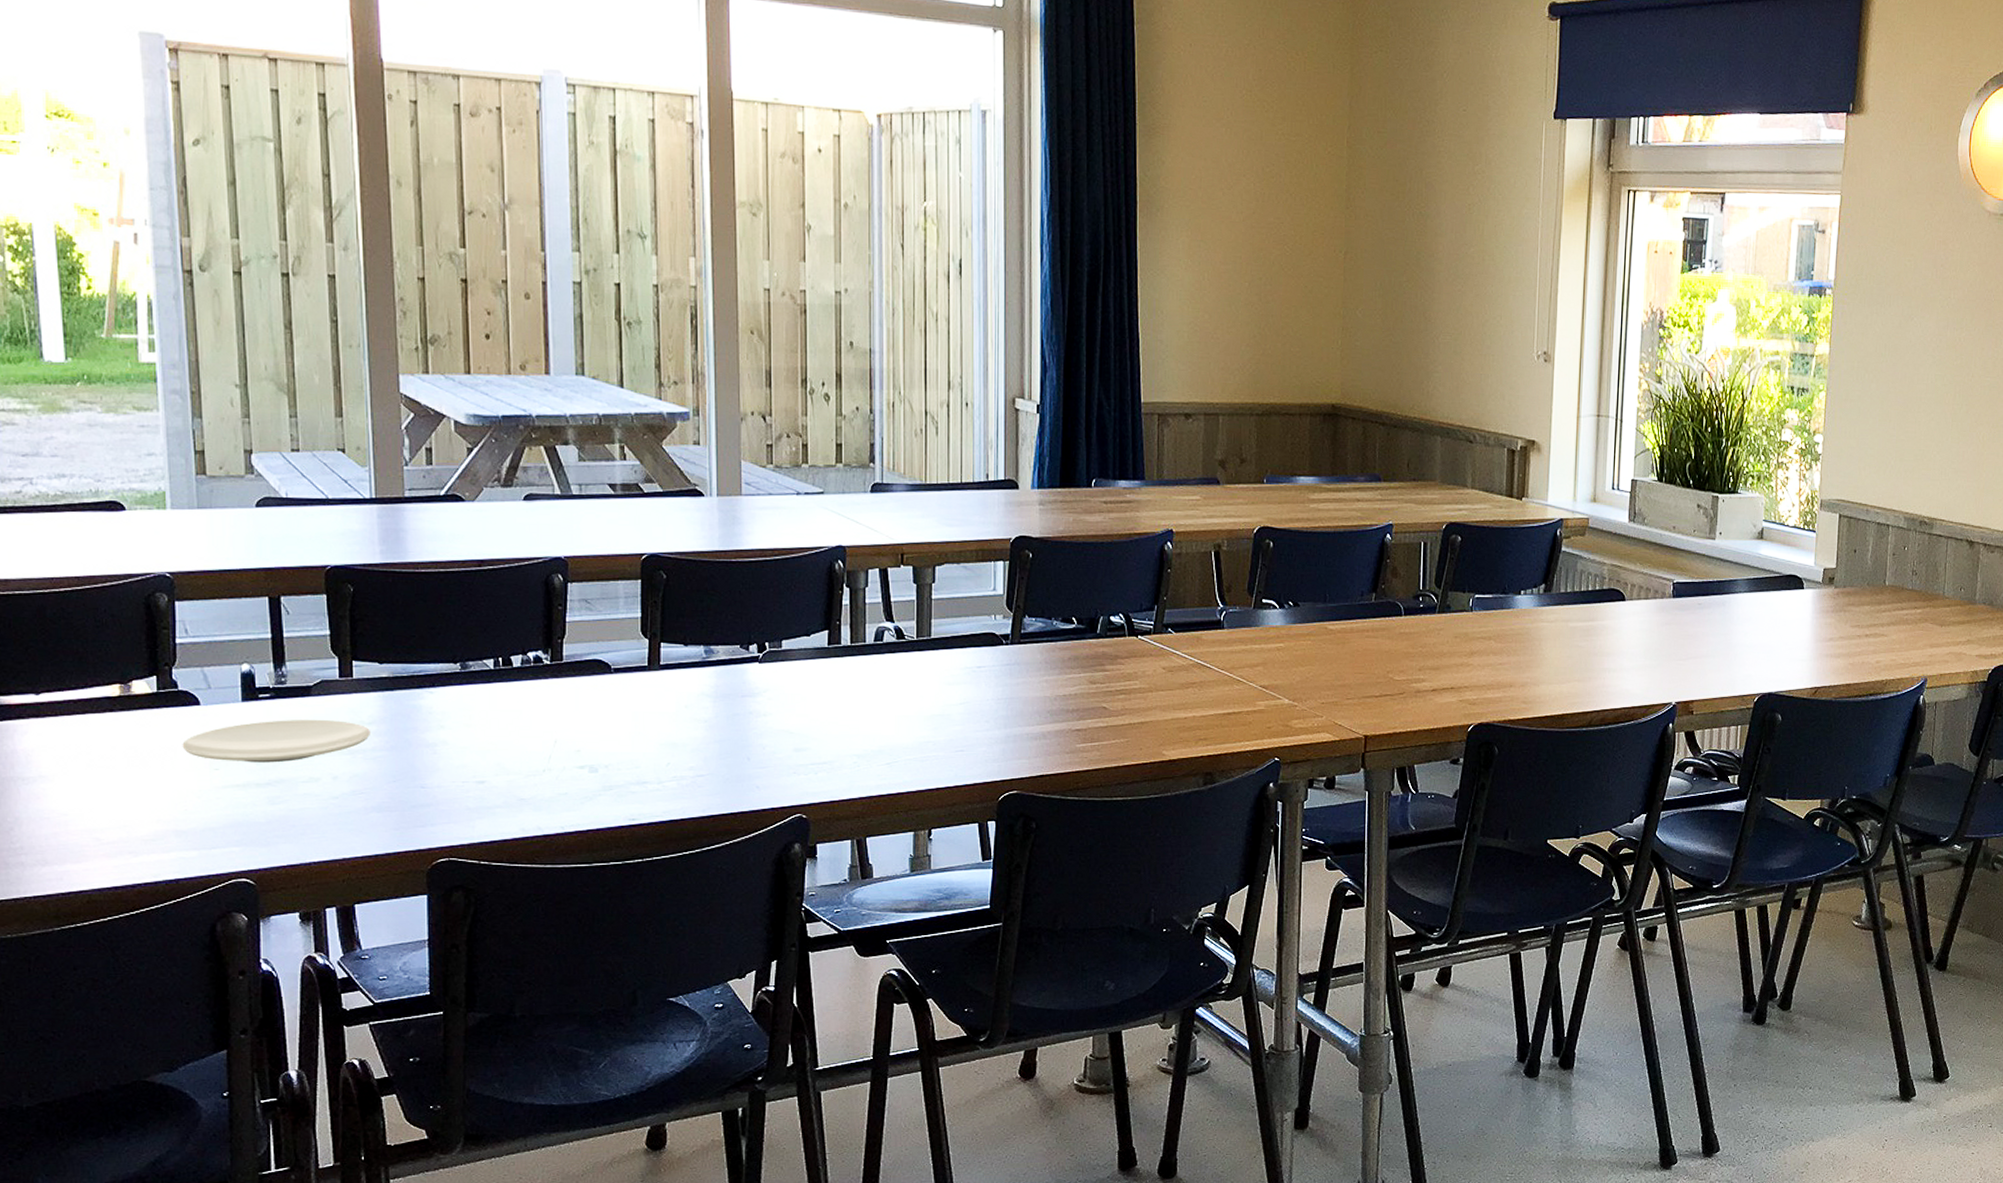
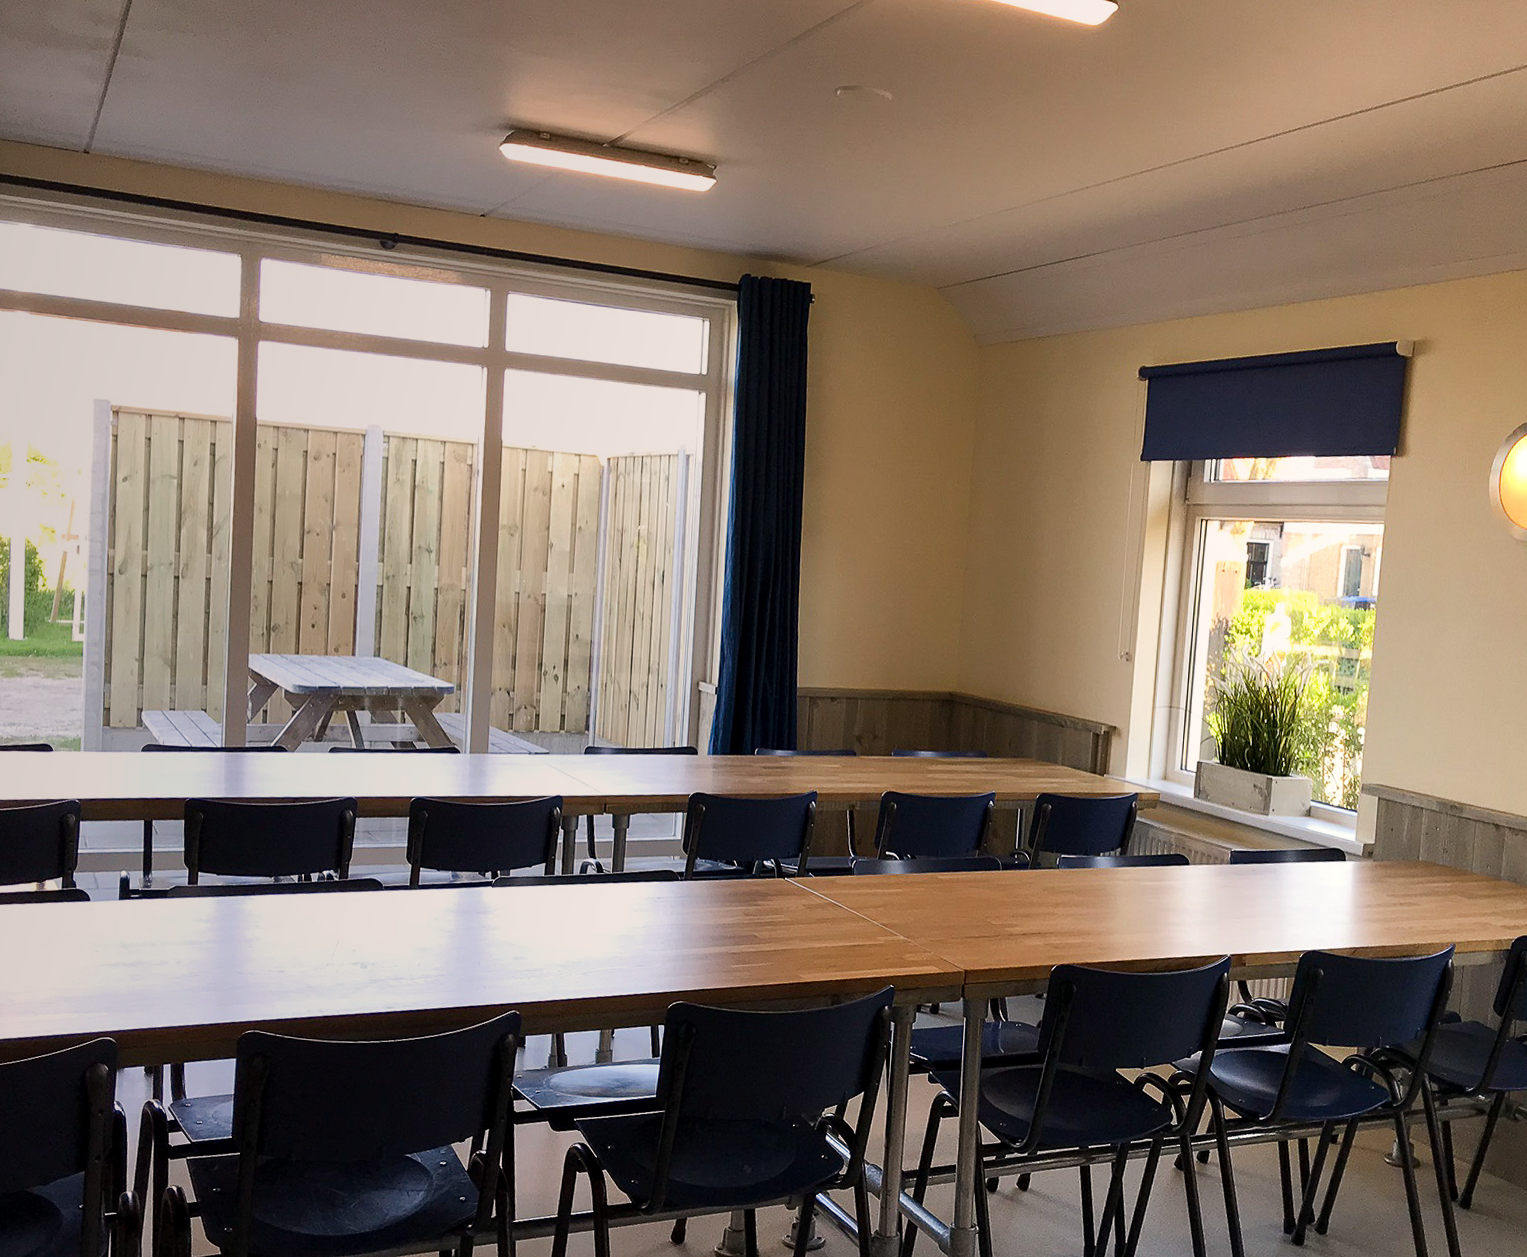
plate: present [182,720,370,763] -> none [75,915,206,948]

